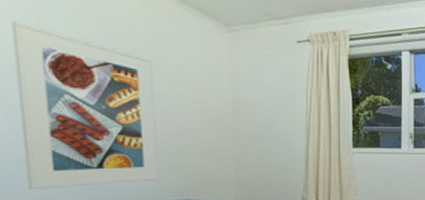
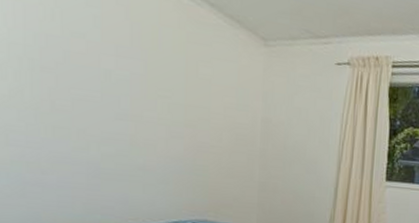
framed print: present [11,20,159,191] -> none [33,13,180,197]

